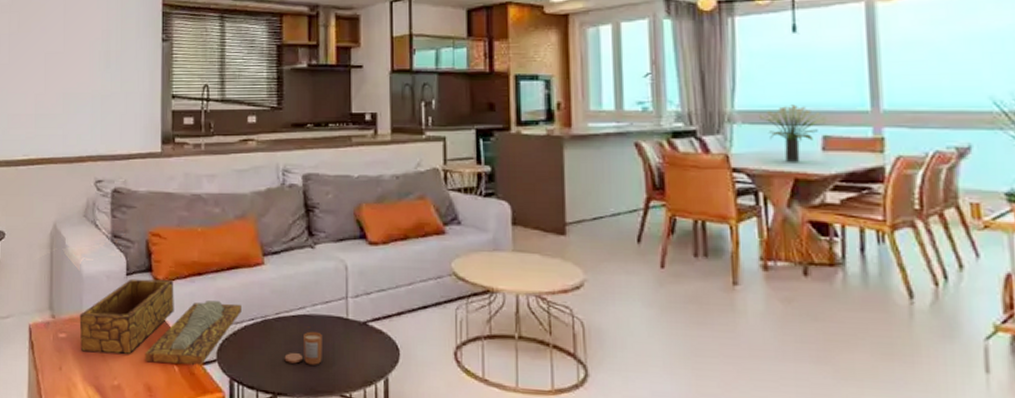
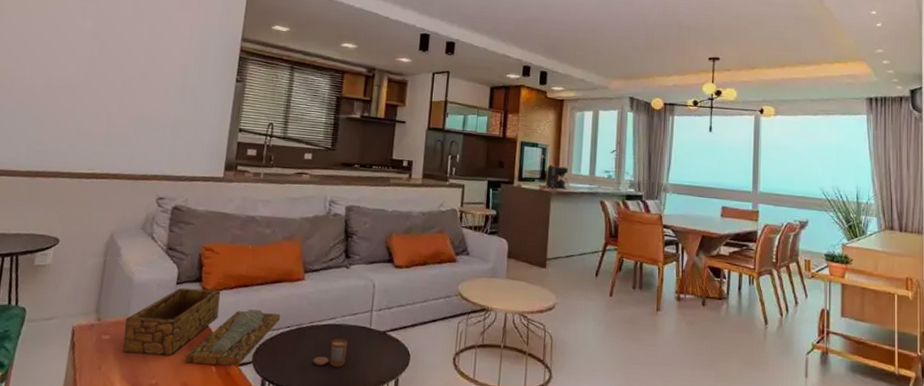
coffee maker: none [554,102,586,132] -> present [546,165,568,190]
flower arrangement: present [759,104,827,163] -> none [684,182,725,225]

